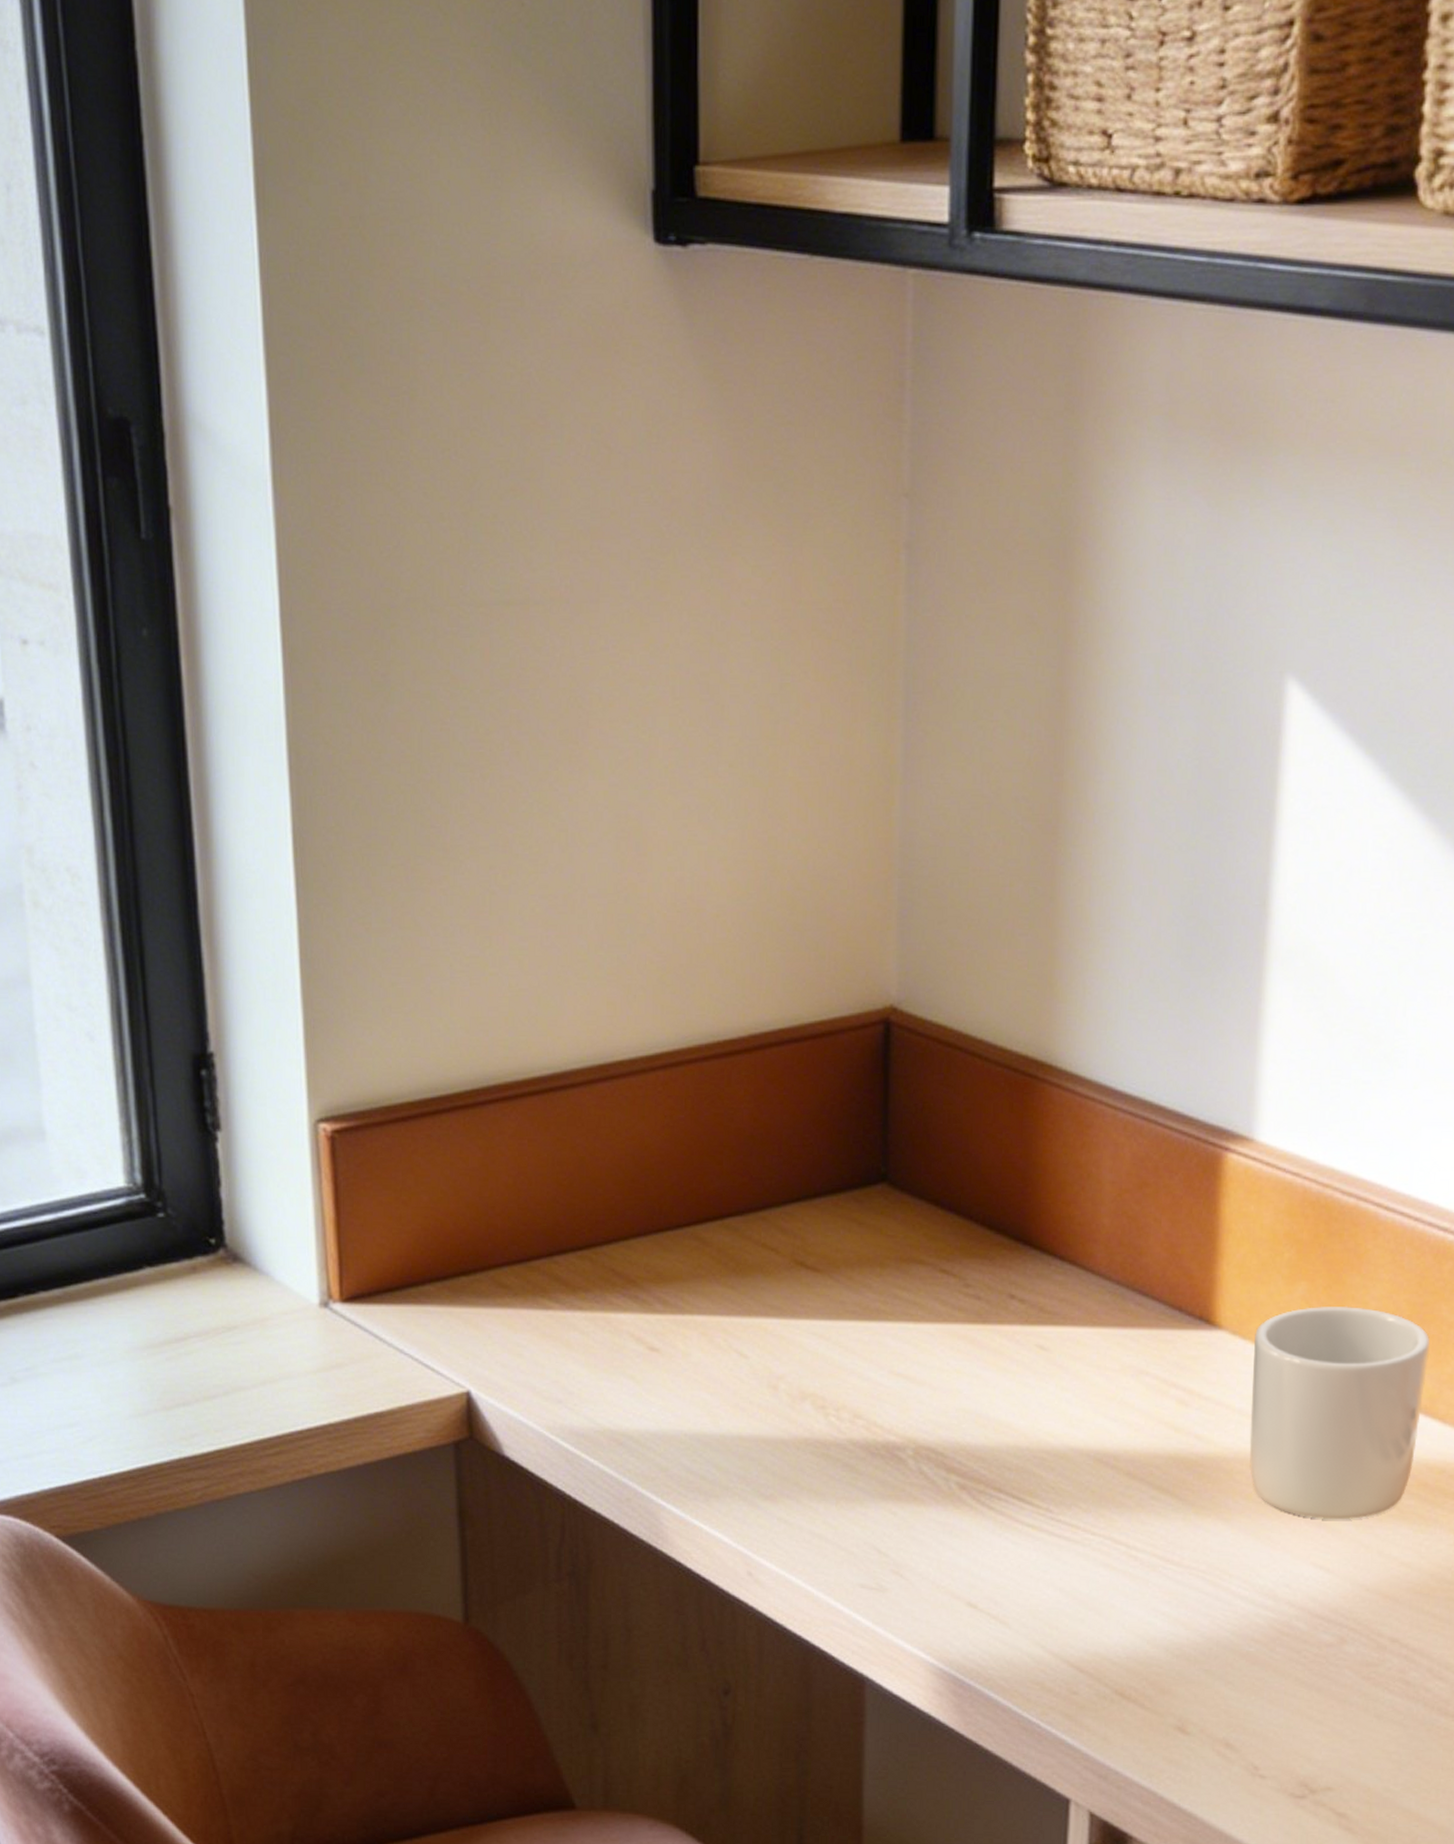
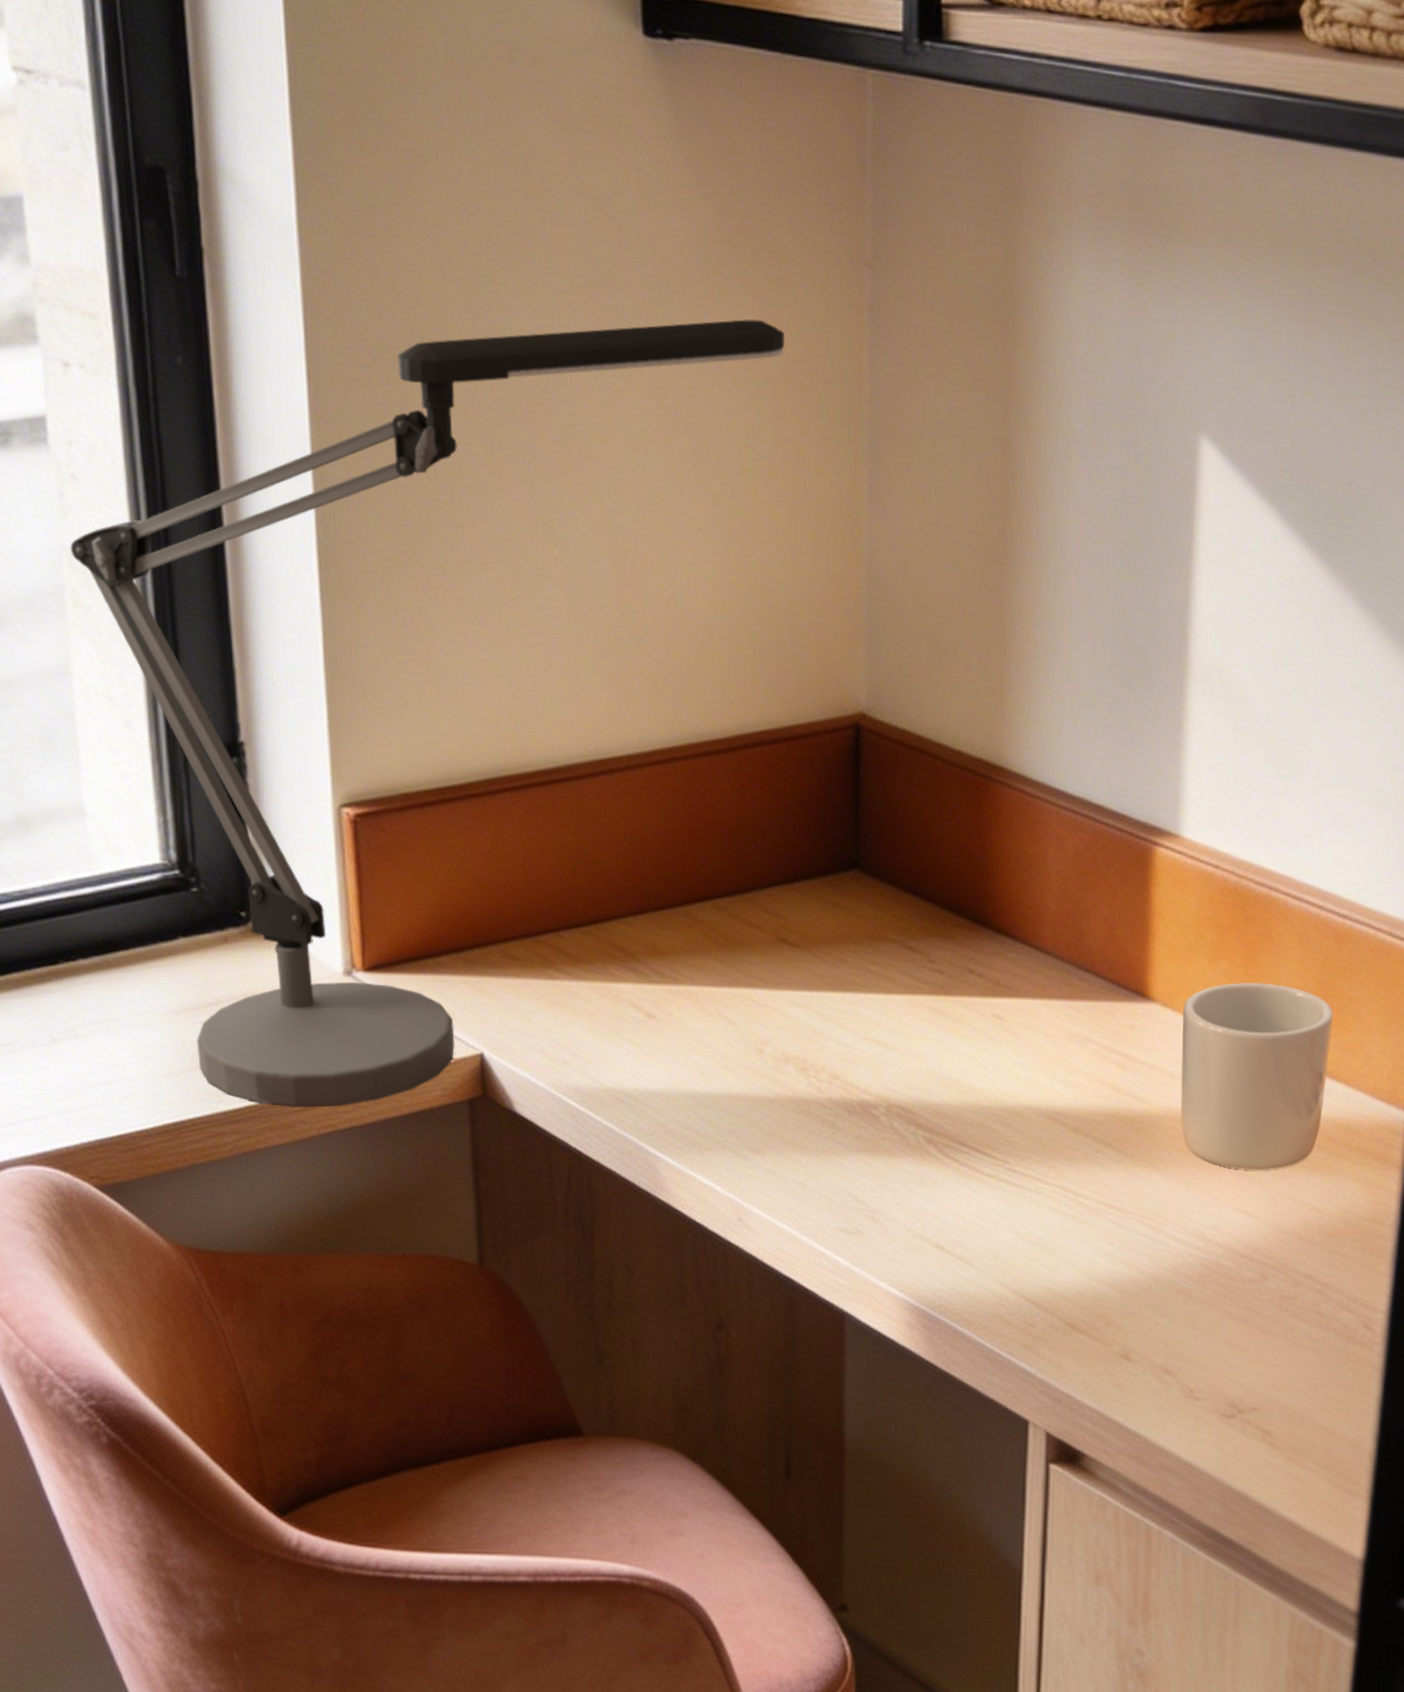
desk lamp: none [29,562,811,1451] -> present [70,319,786,1107]

